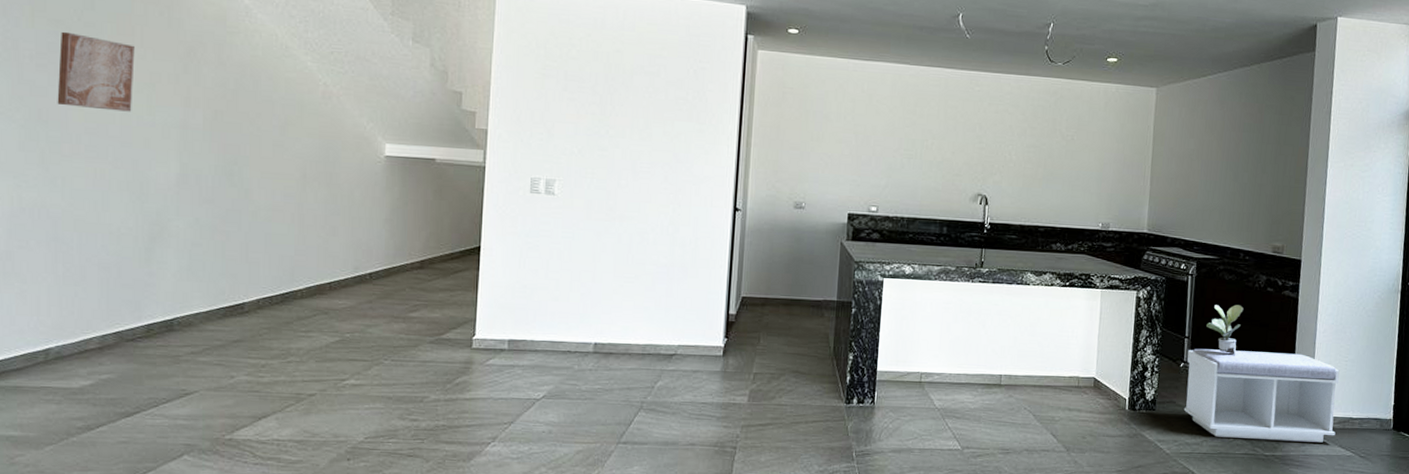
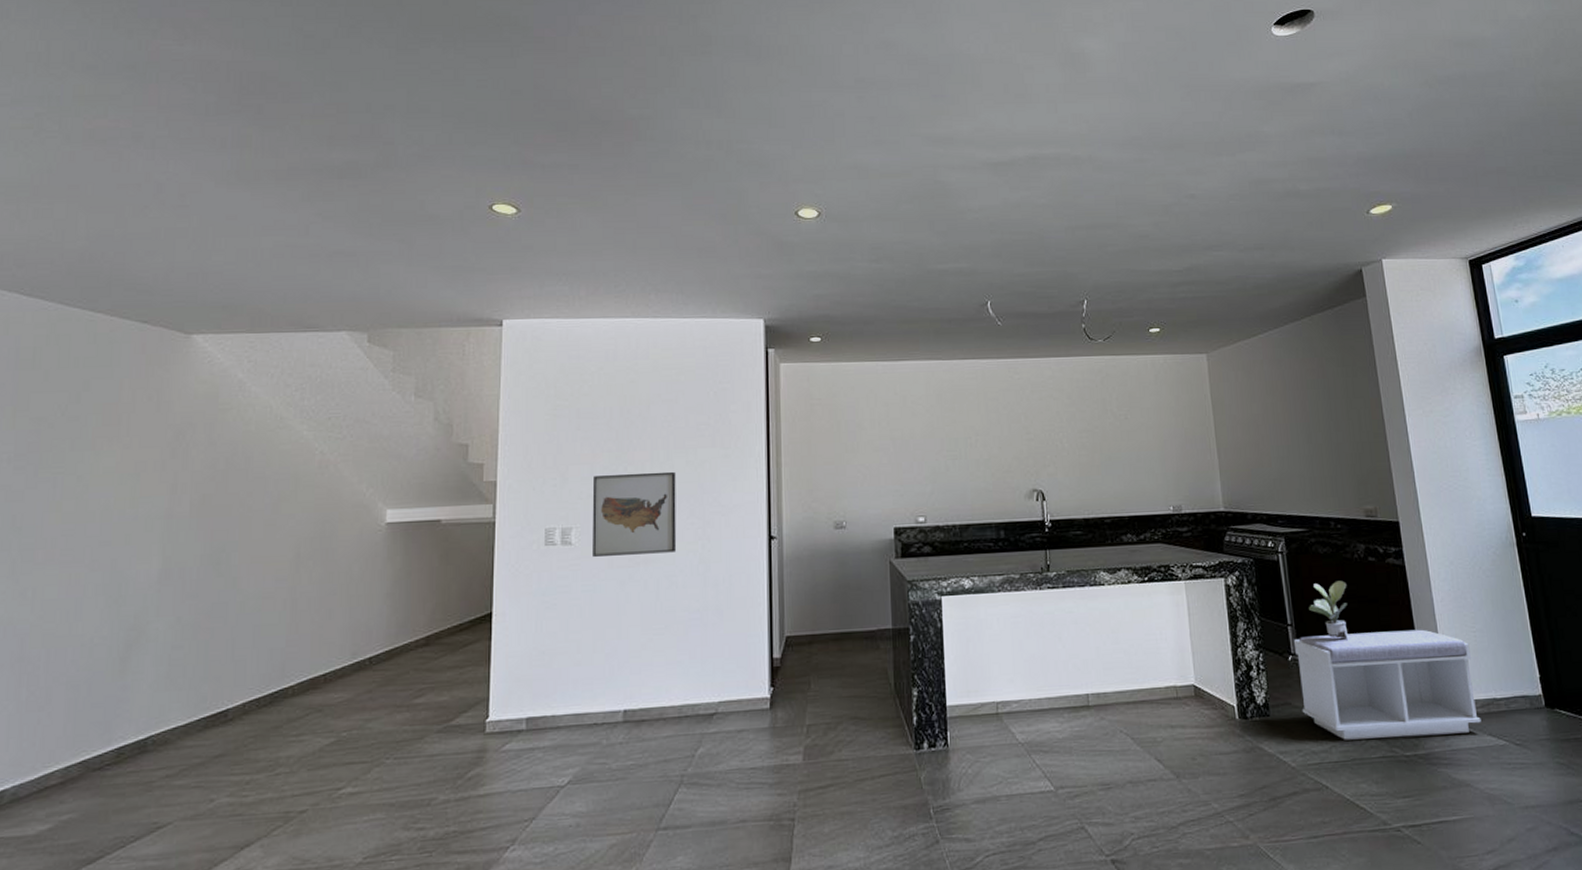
wall art: present [57,31,135,112] -> none [33,429,120,509]
wall art: none [573,135,653,212] -> present [592,471,677,557]

